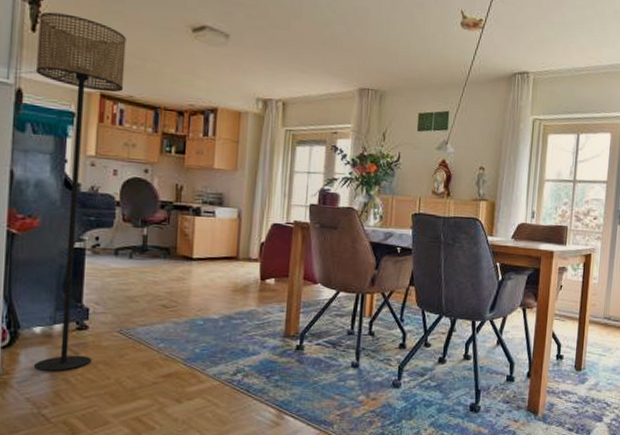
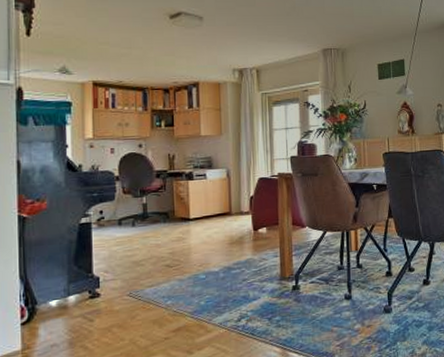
floor lamp: present [33,12,127,372] -> none [32,17,114,342]

